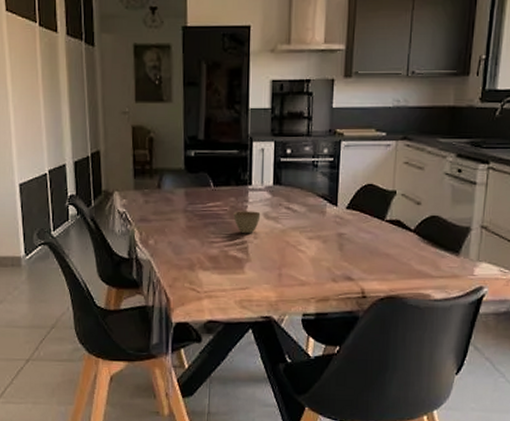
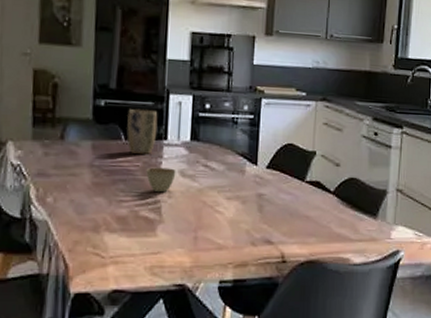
plant pot: none [215,157,243,199] -> present [126,109,158,154]

